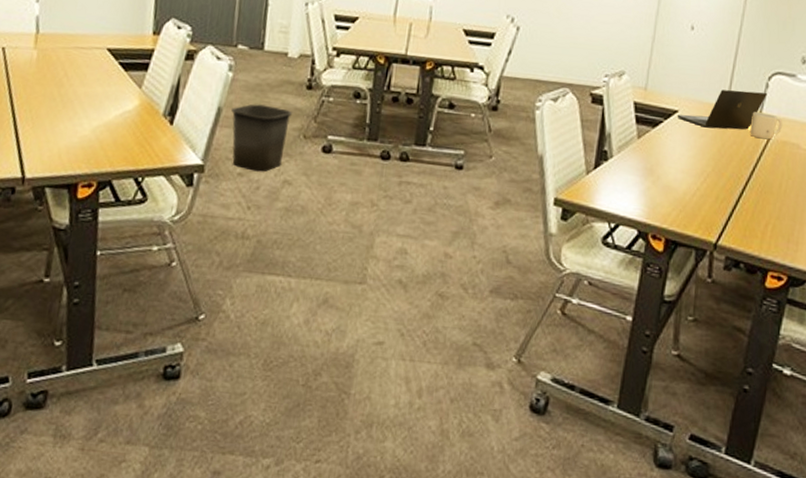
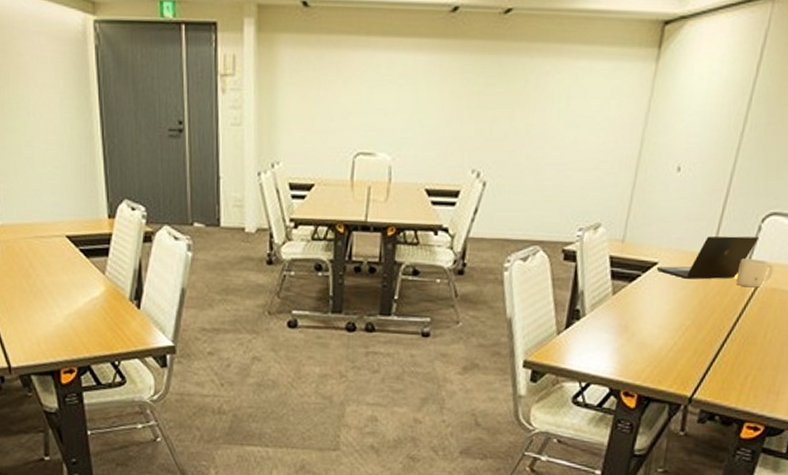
waste bin: present [231,104,293,172] -> none [195,283,256,350]

